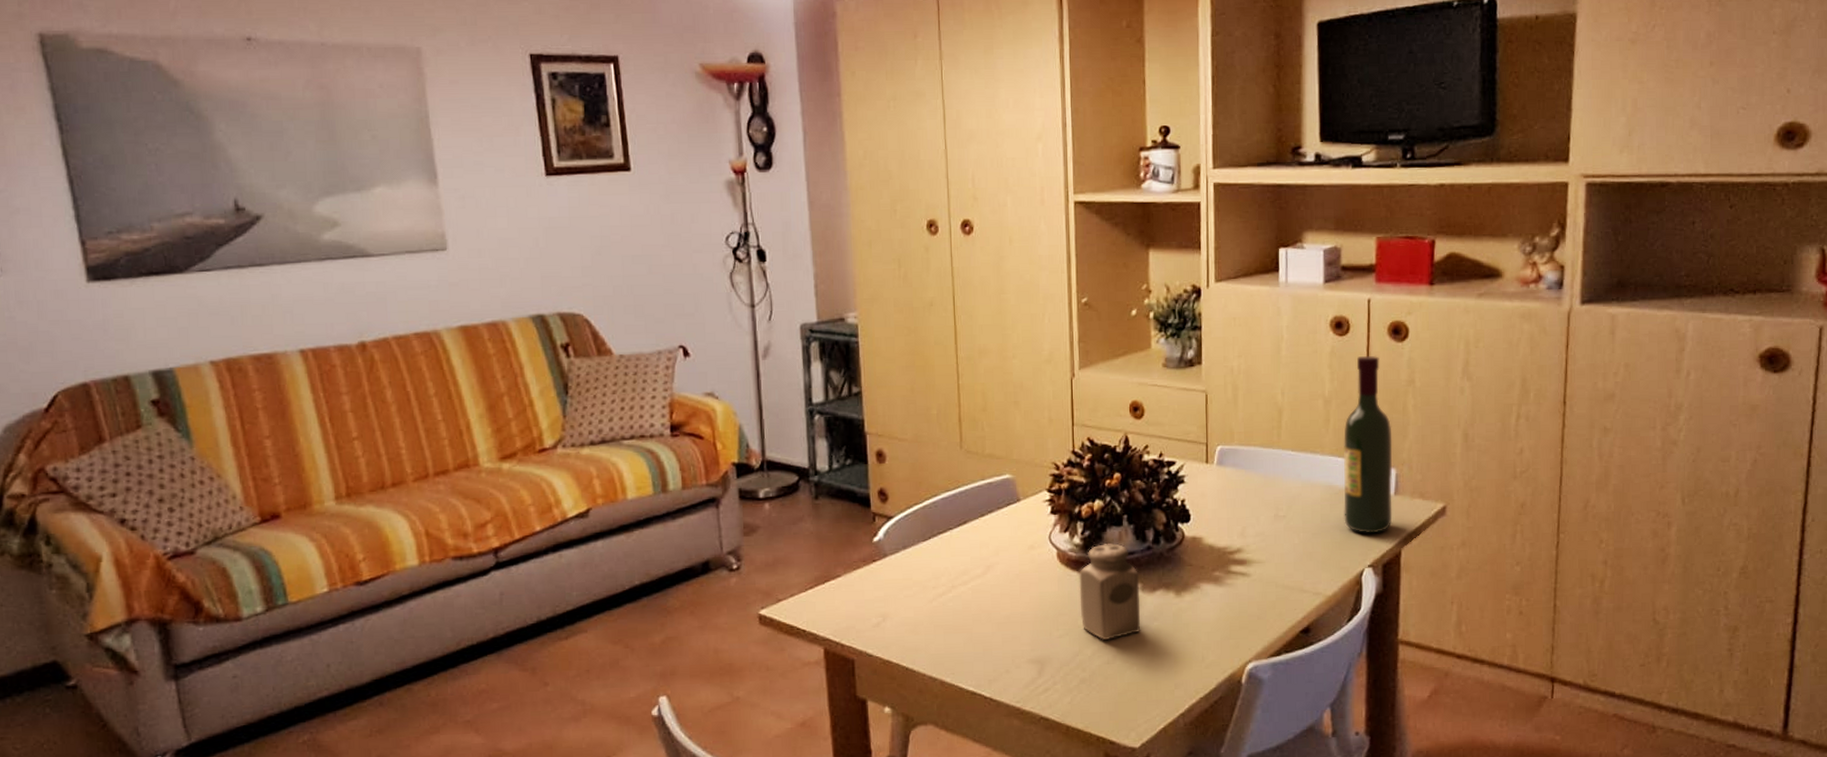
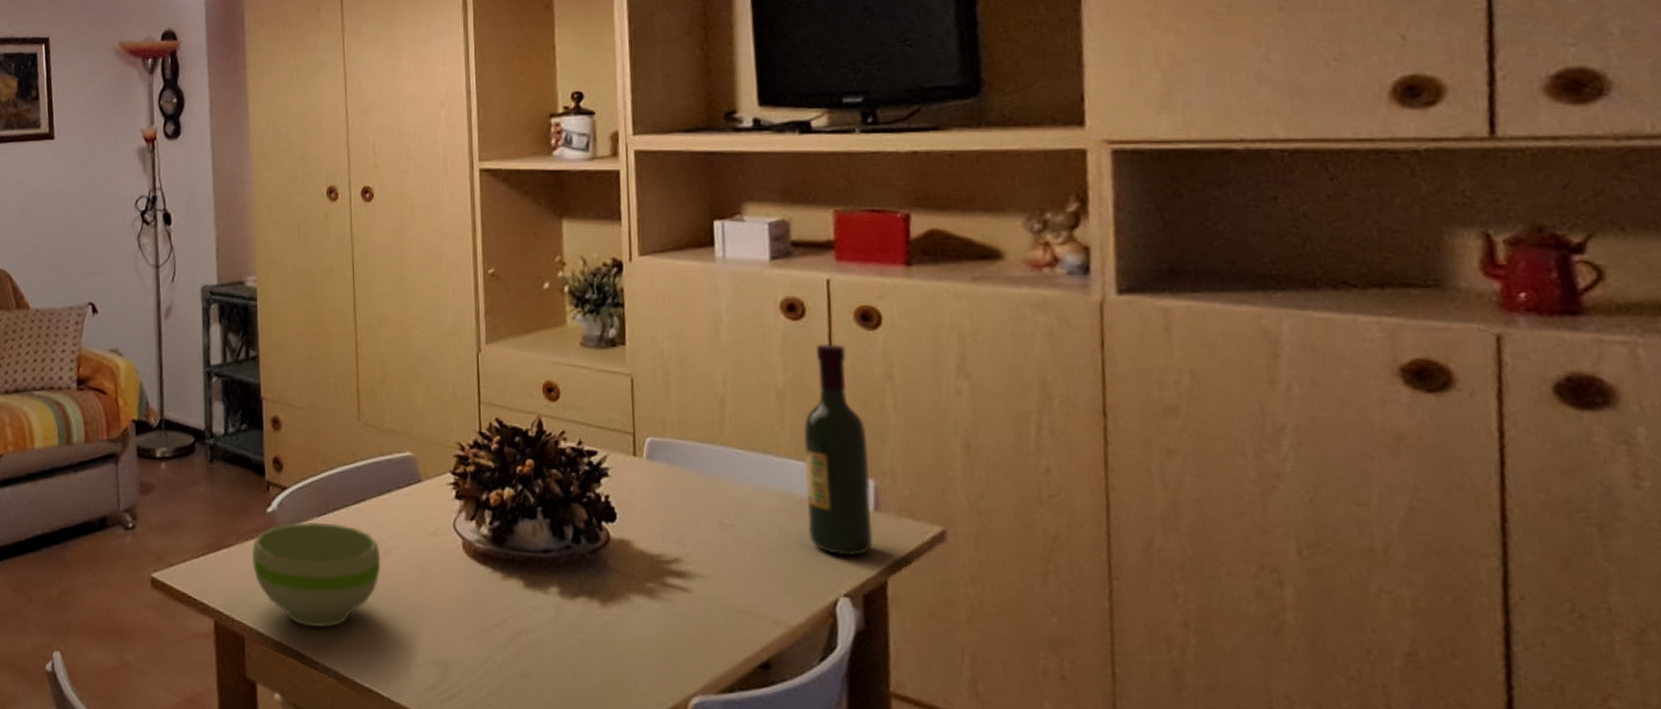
bowl: none [859,547,983,643] -> present [251,522,381,627]
salt shaker: present [1079,543,1141,640] -> none [487,537,560,648]

